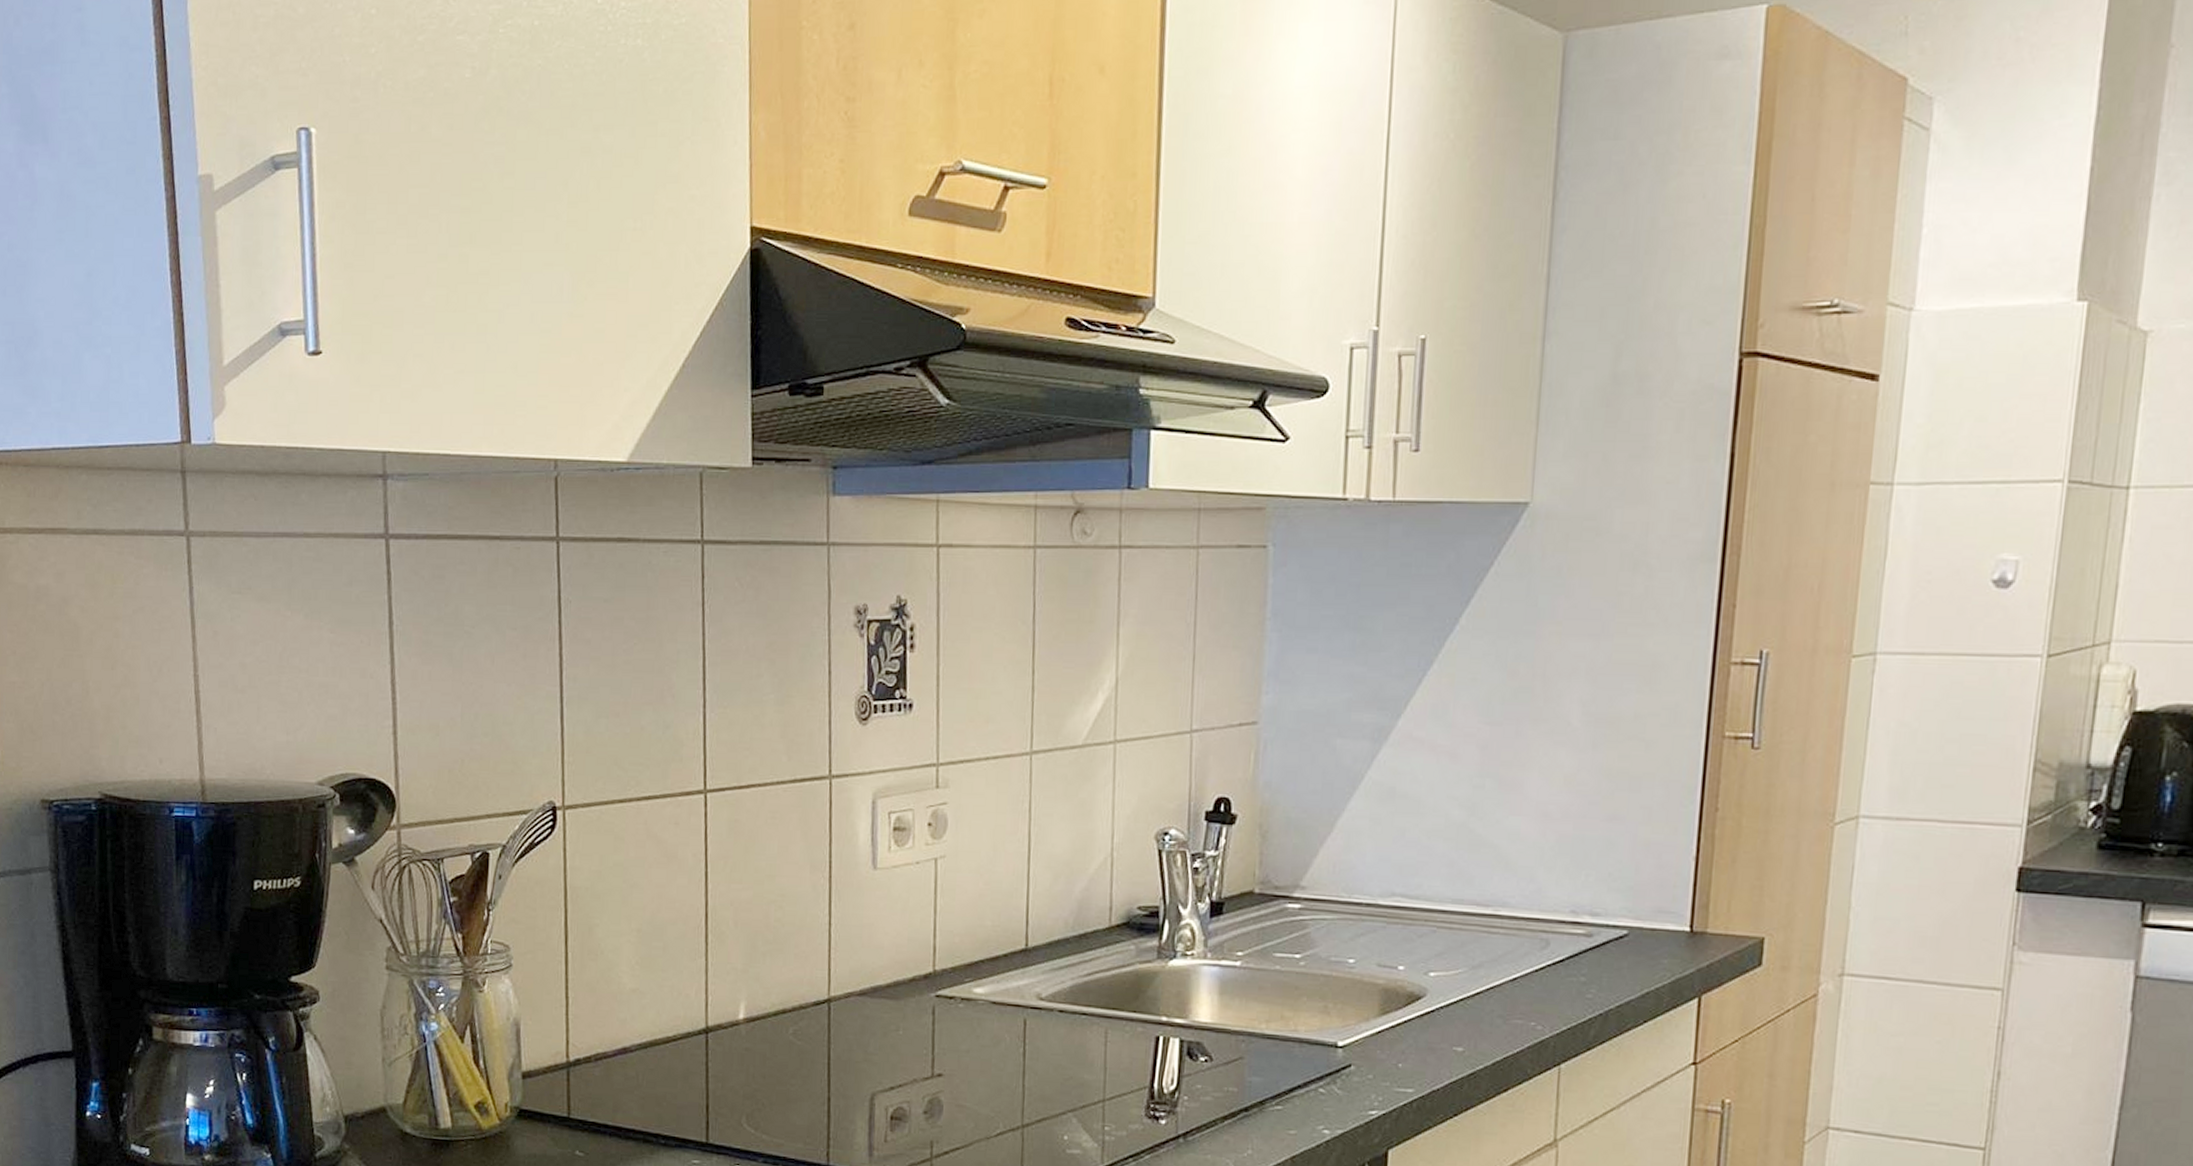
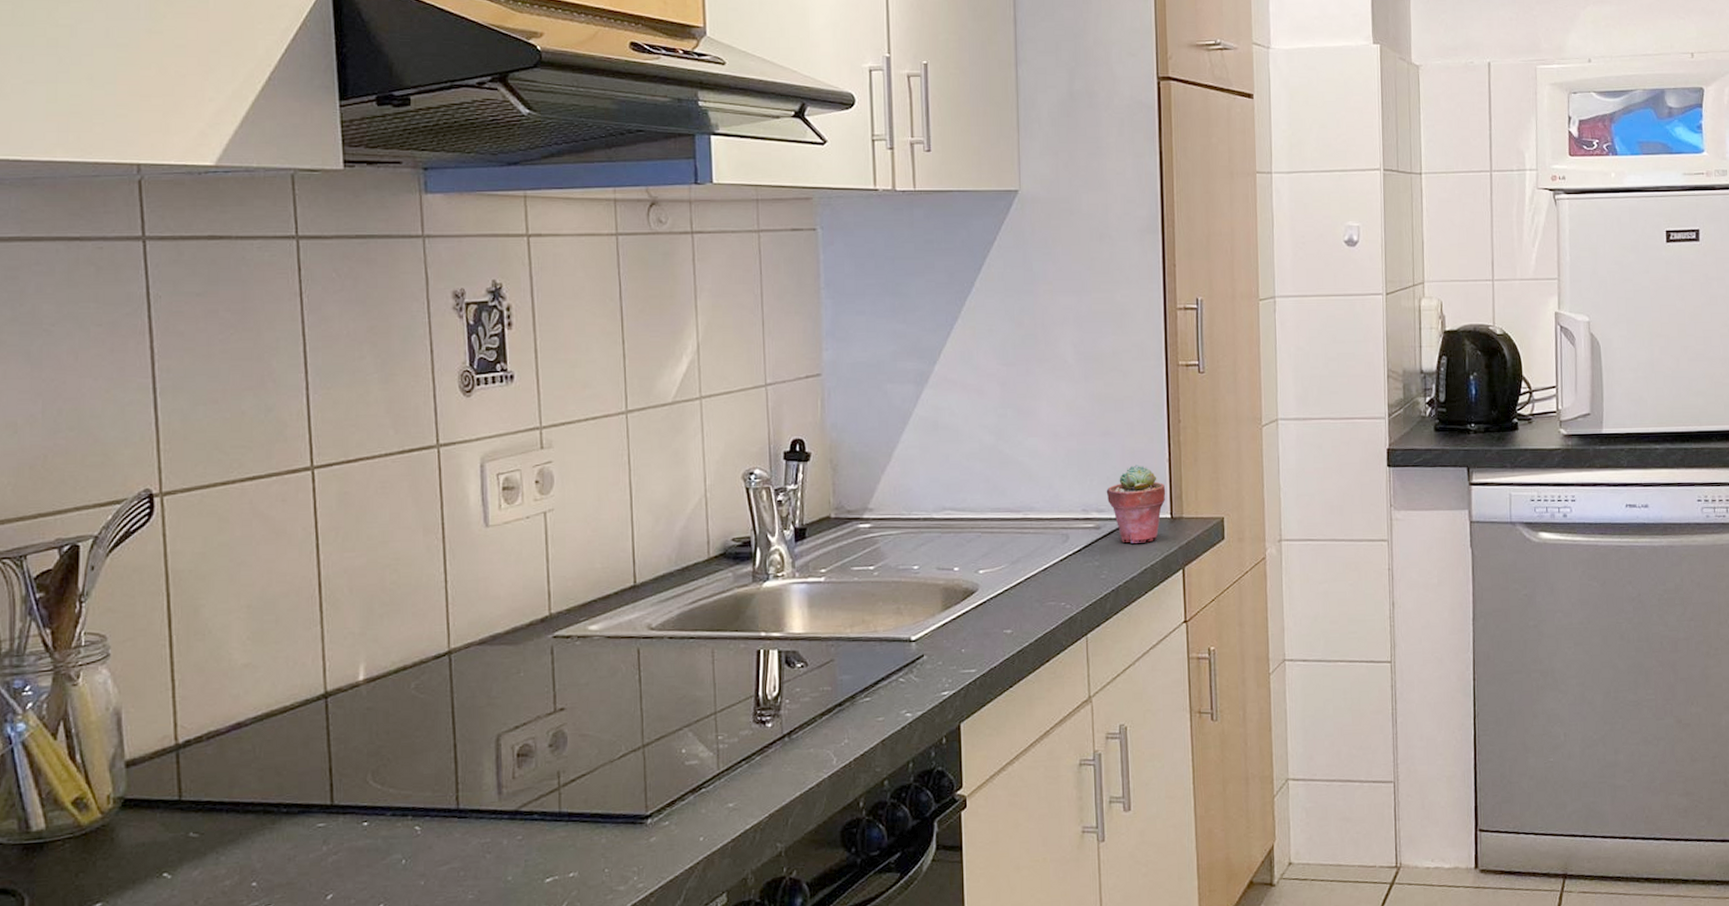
potted succulent: none [1605,859,1688,960] -> present [1106,464,1166,543]

